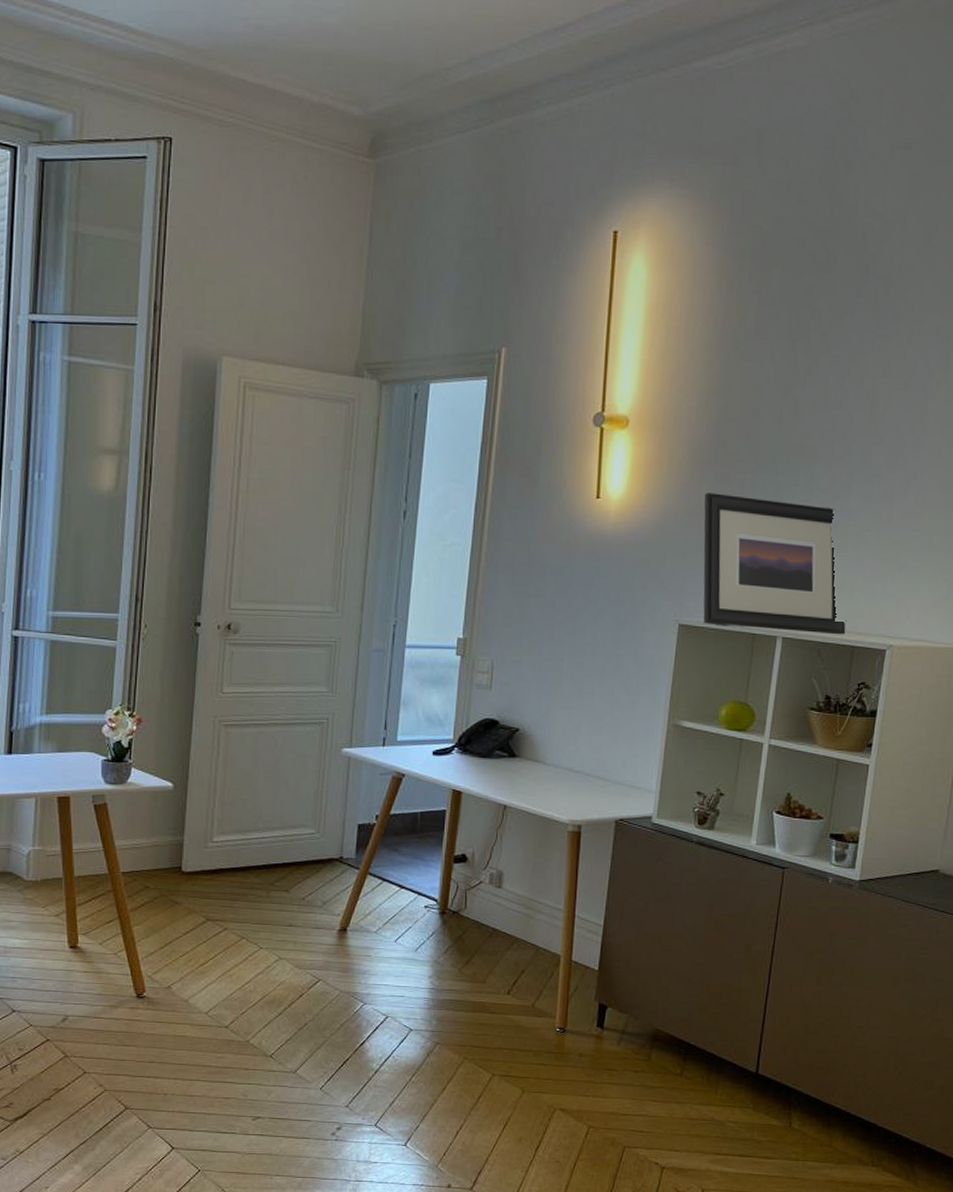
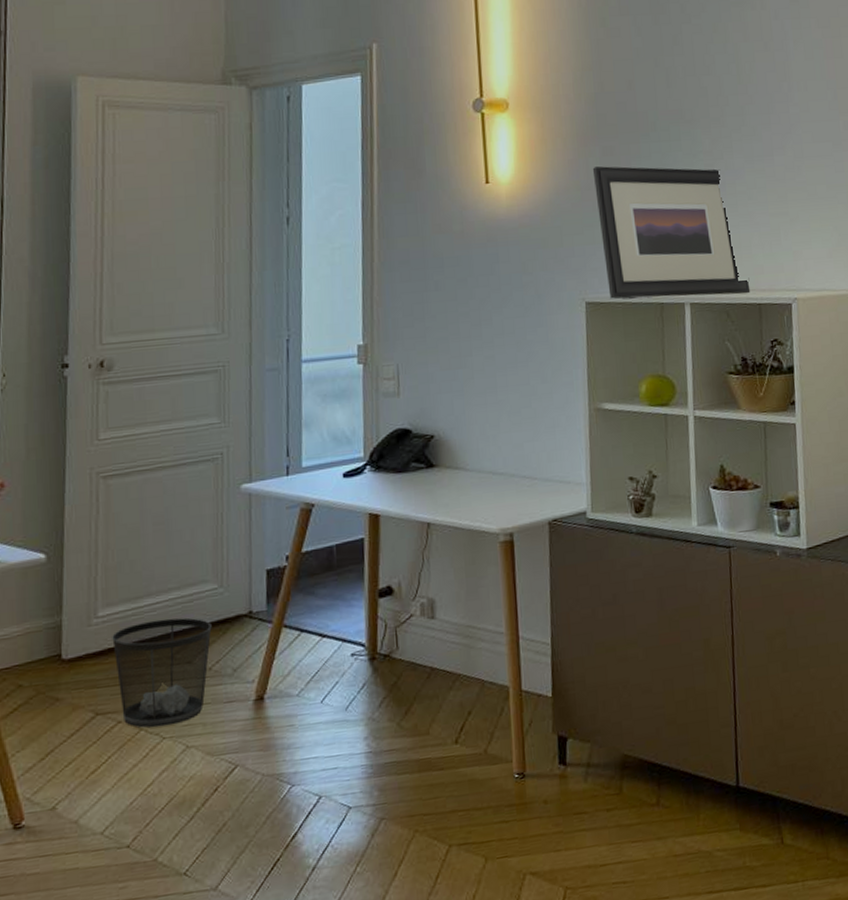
waste bin: none [224,851,308,939] -> present [112,617,212,728]

